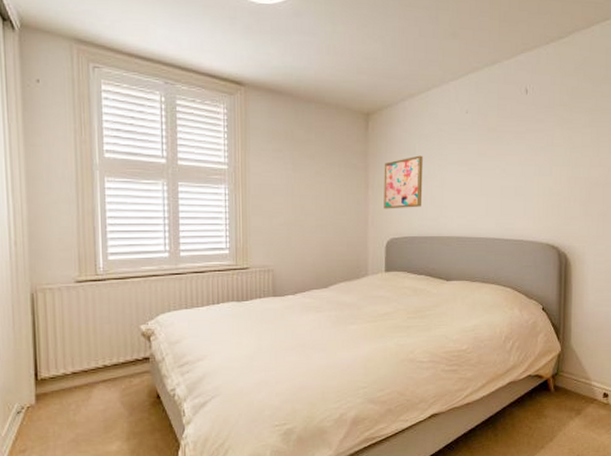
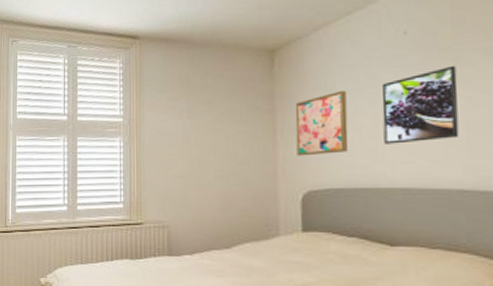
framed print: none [447,143,498,202] -> present [382,65,459,144]

